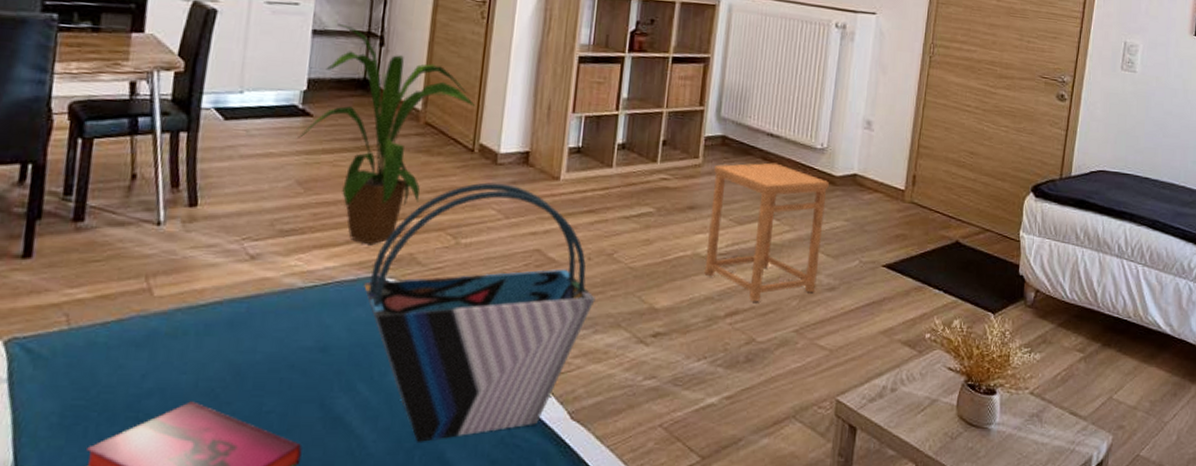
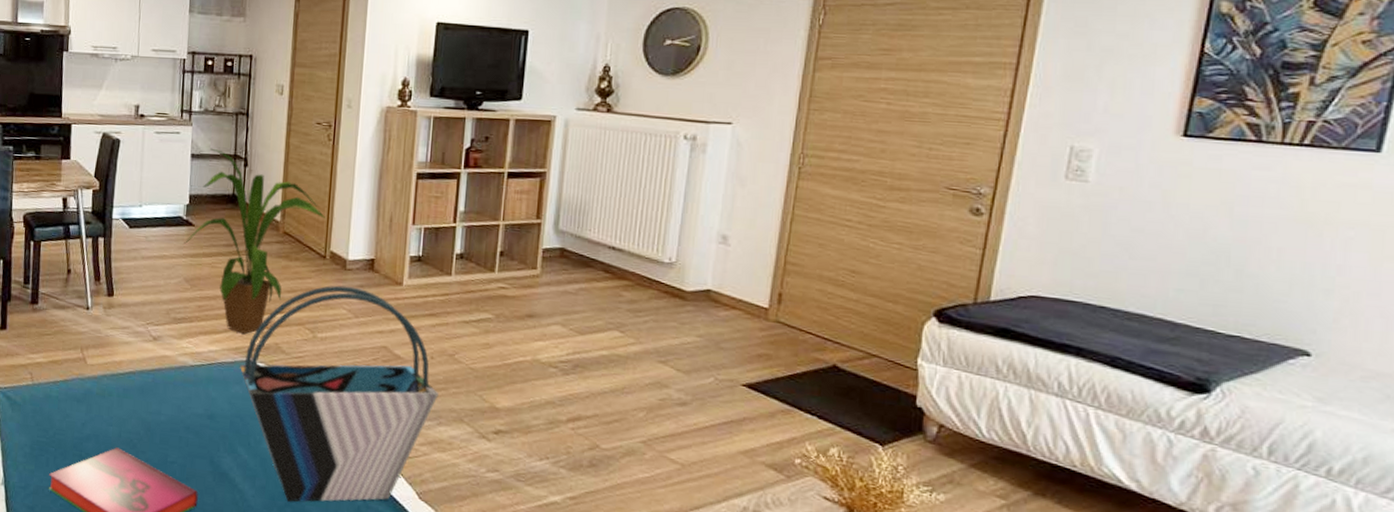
side table: present [704,162,829,302] -> none [545,275,678,411]

